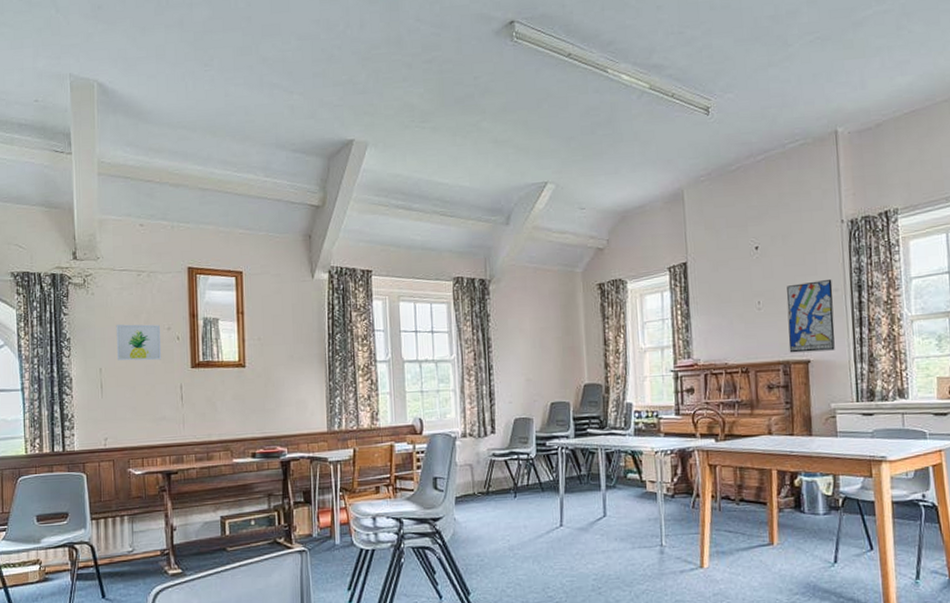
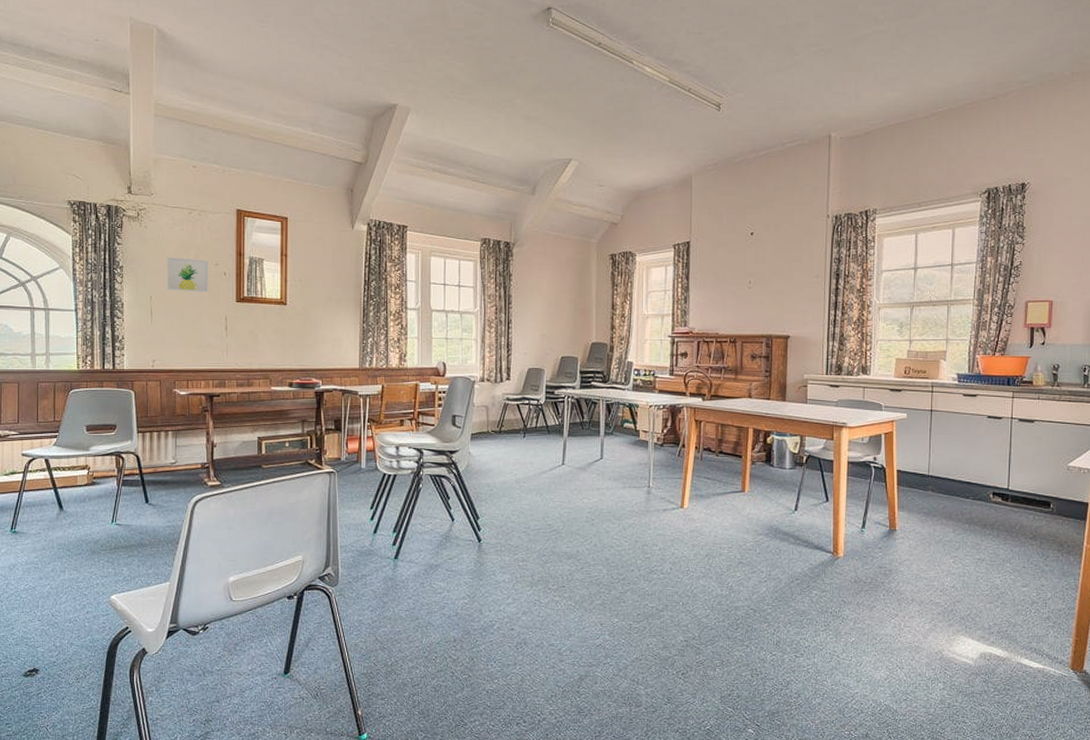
wall art: present [786,280,835,353] -> none [772,267,815,329]

